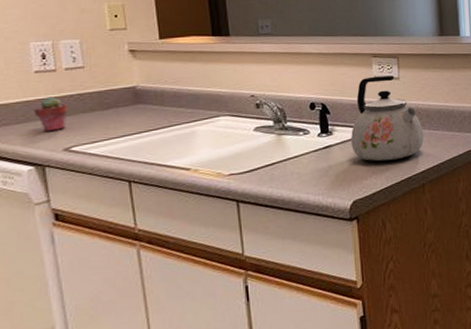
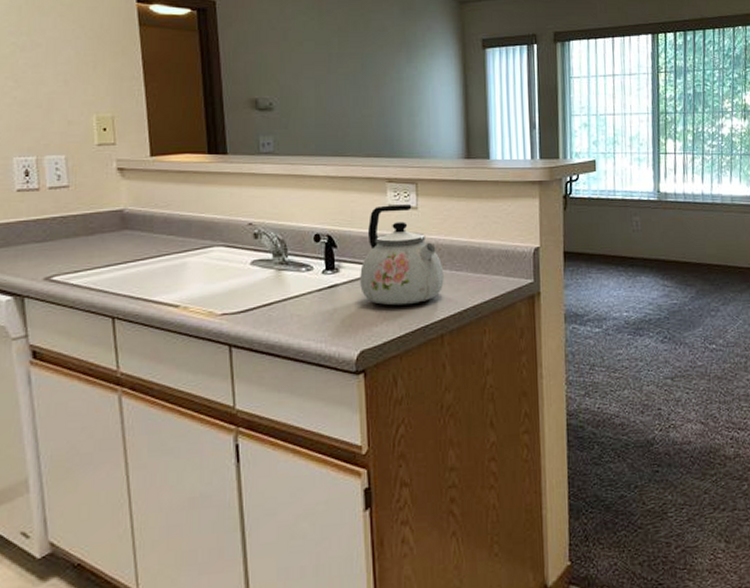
potted succulent: present [33,96,68,132] -> none [14,219,51,259]

